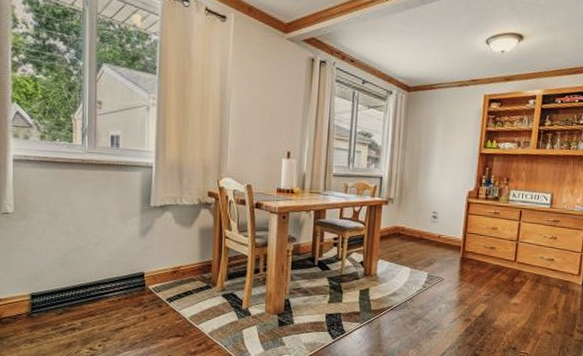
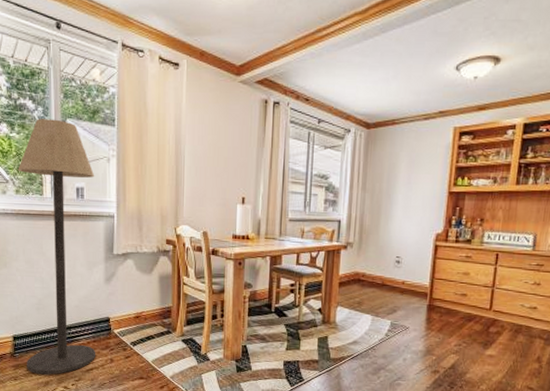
floor lamp: none [43,61,133,336] -> present [18,119,96,375]

